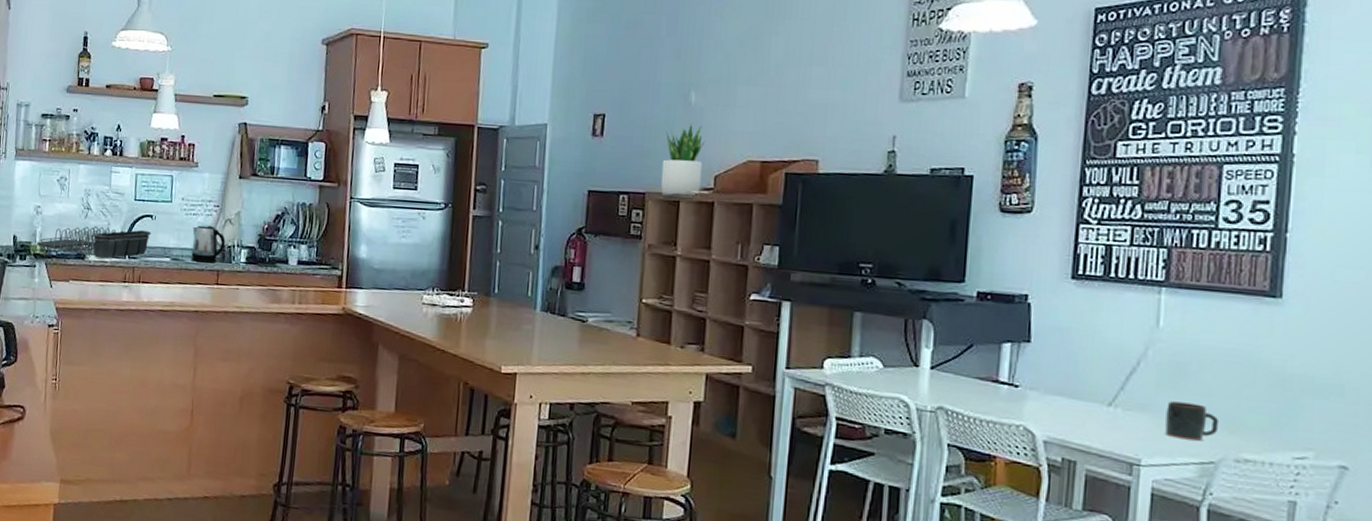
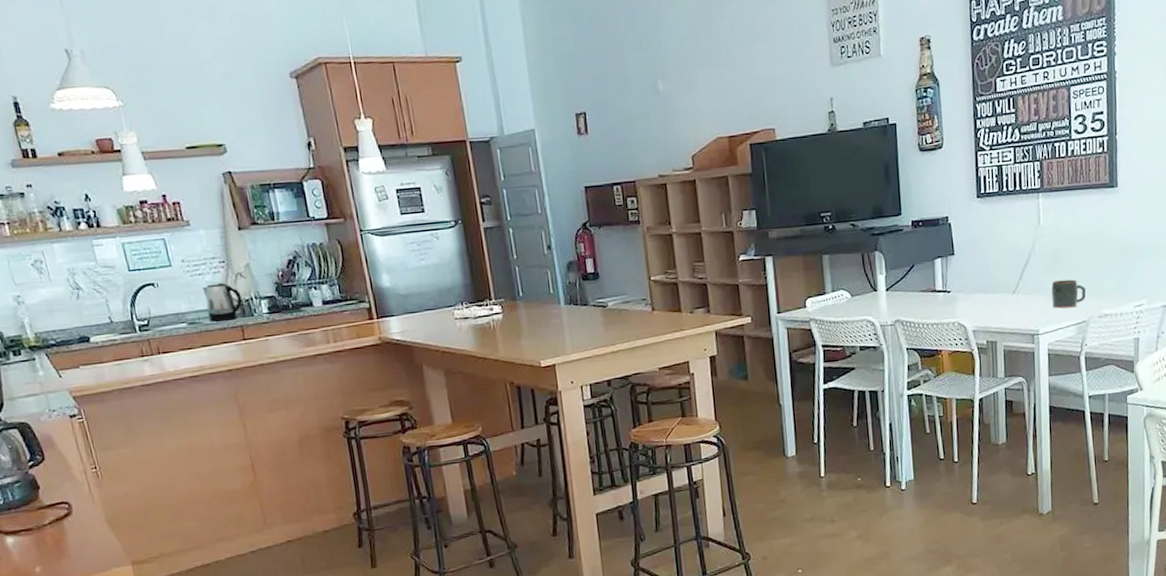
dish rack: present [36,225,152,260] -> none [27,299,158,343]
planter: present [661,124,705,201] -> none [643,111,682,184]

